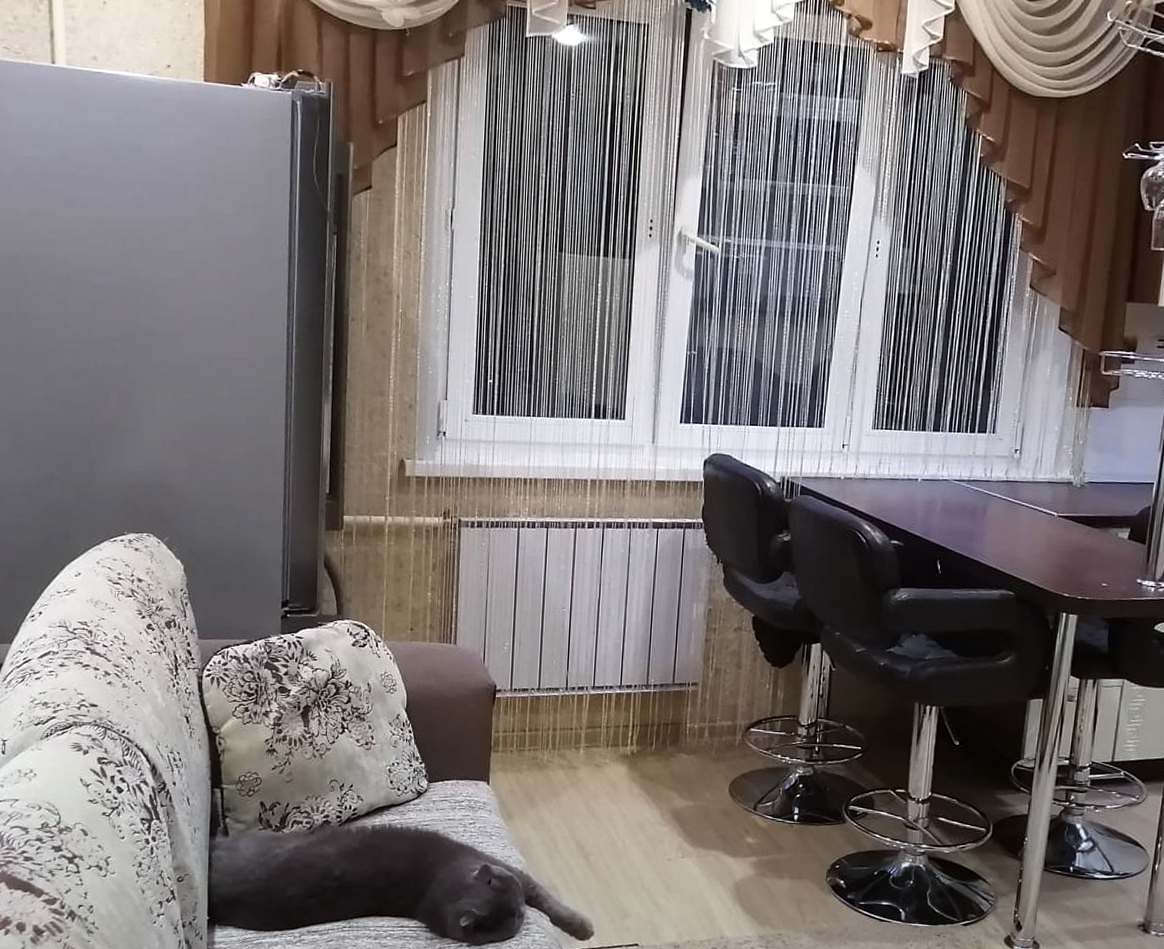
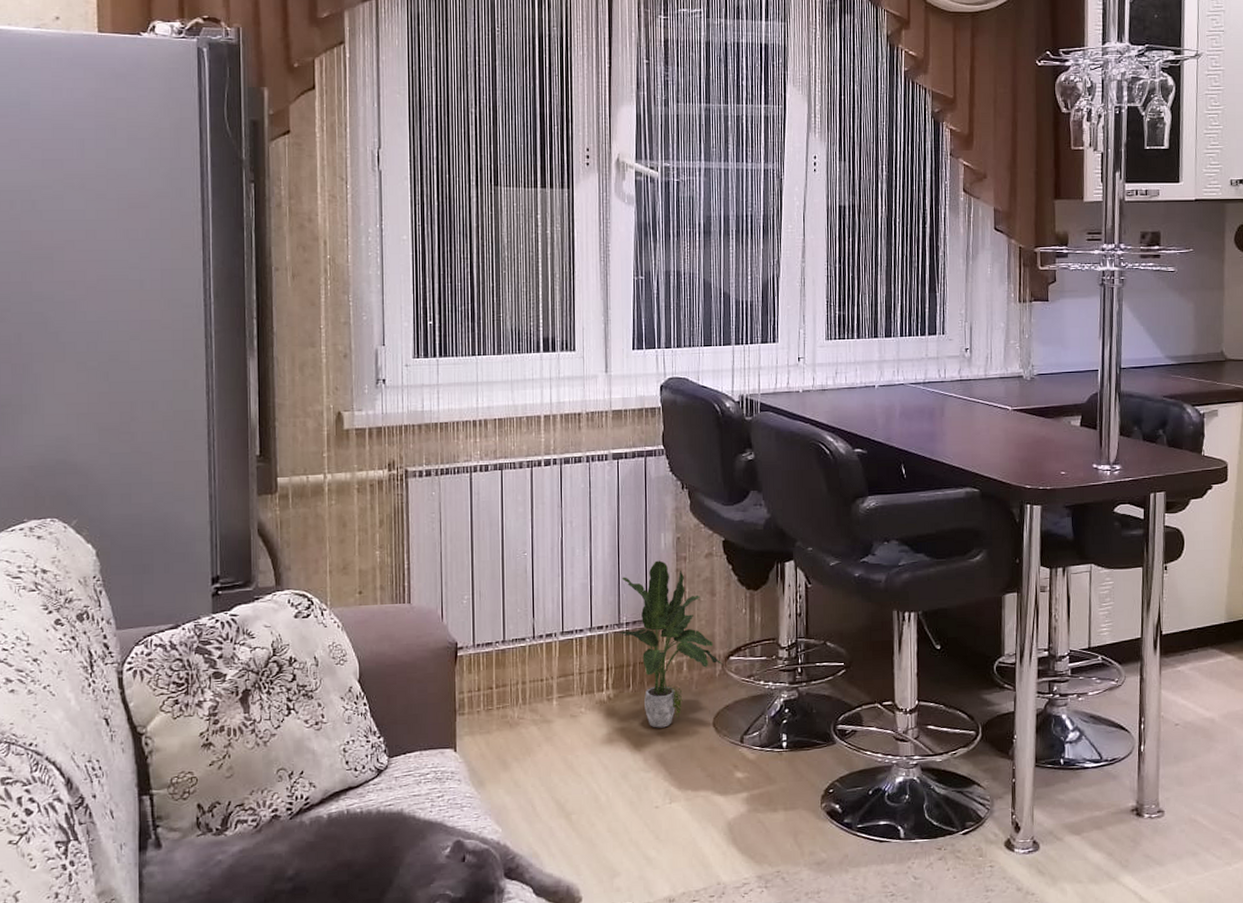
potted plant: none [647,629,744,787] -> present [620,560,724,728]

